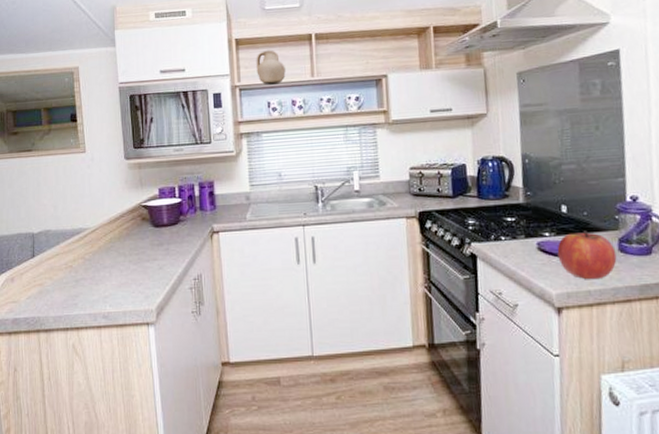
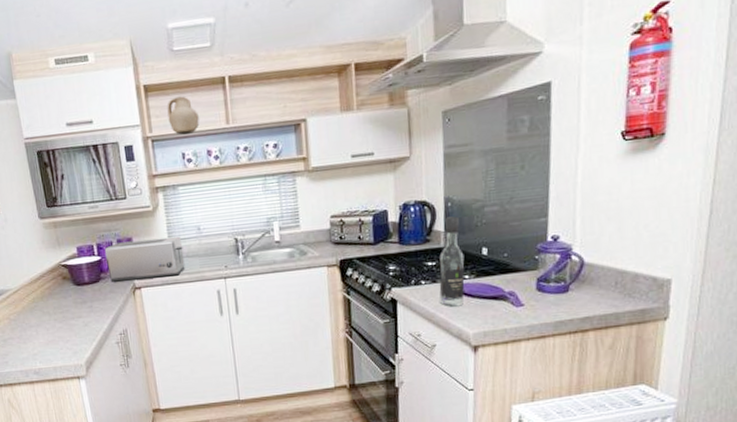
toaster: none [187,182,264,225] -> present [105,236,185,282]
bottle: none [518,173,545,265] -> present [439,216,465,307]
fruit: present [557,231,617,280] -> none [476,272,534,319]

